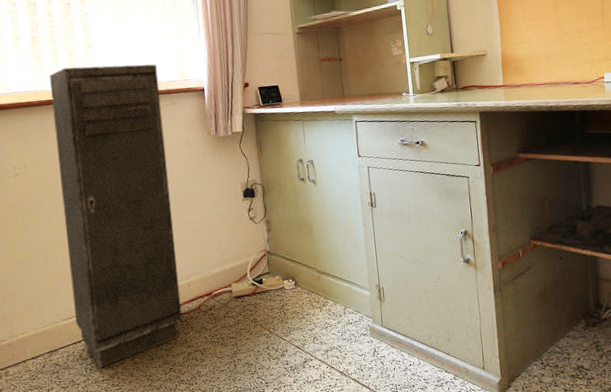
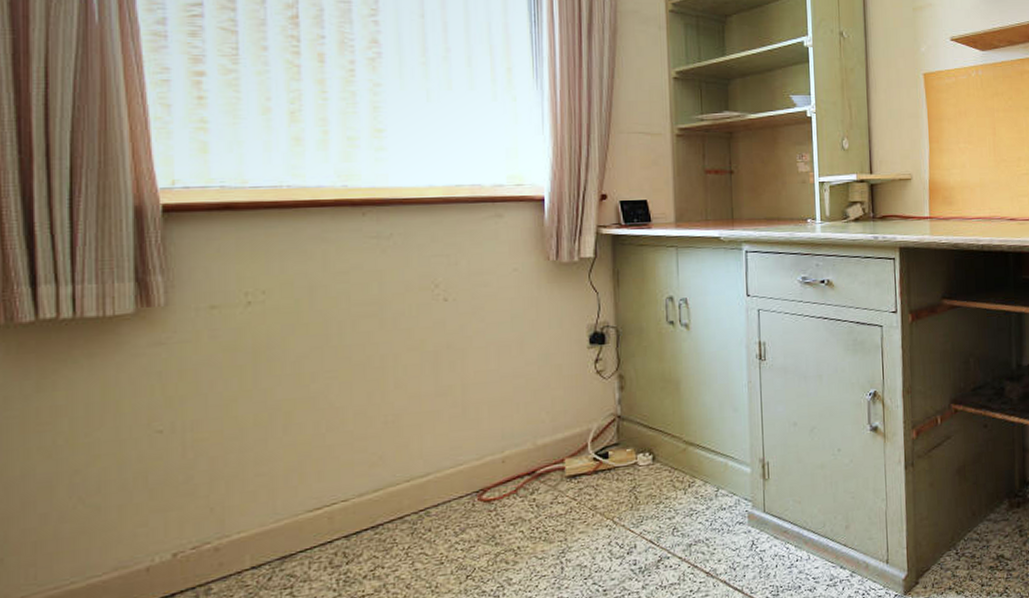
storage cabinet: present [49,64,183,369] -> none [313,157,491,579]

